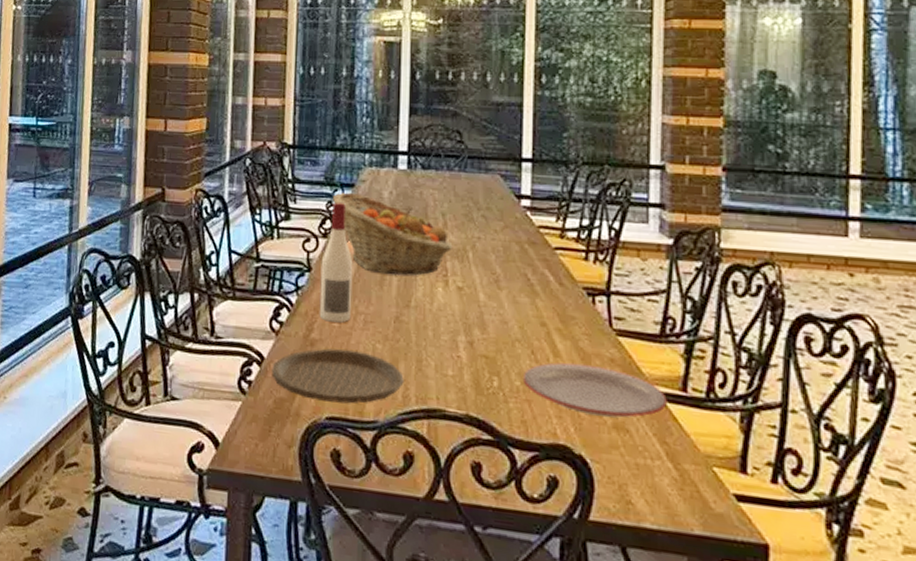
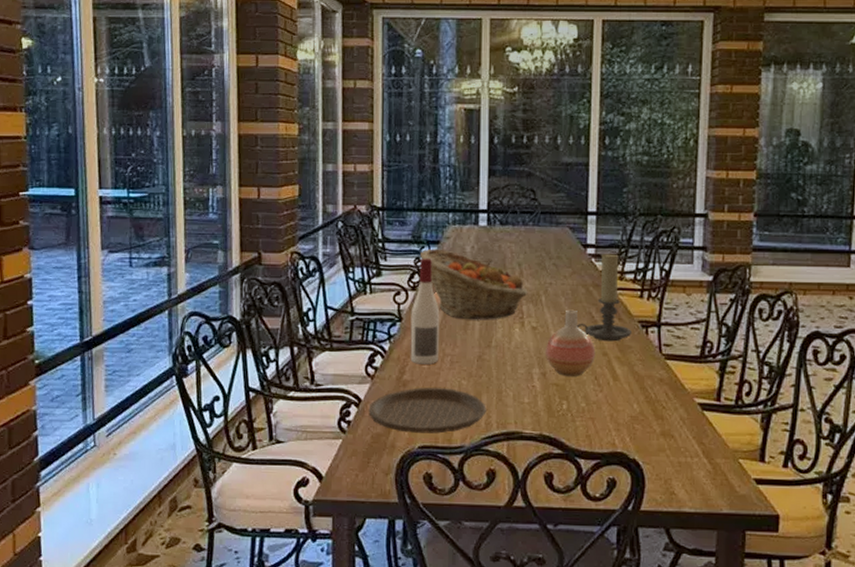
vase: none [473,269,532,349] -> present [546,309,596,376]
candle holder: none [509,206,575,310] -> present [576,253,631,342]
plate: present [522,362,667,418] -> none [587,384,704,426]

